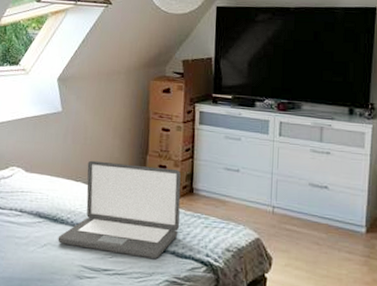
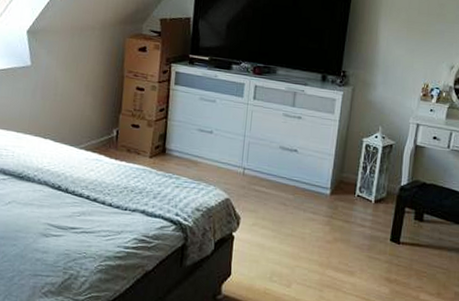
laptop: present [58,160,181,260] -> none [23,117,154,218]

